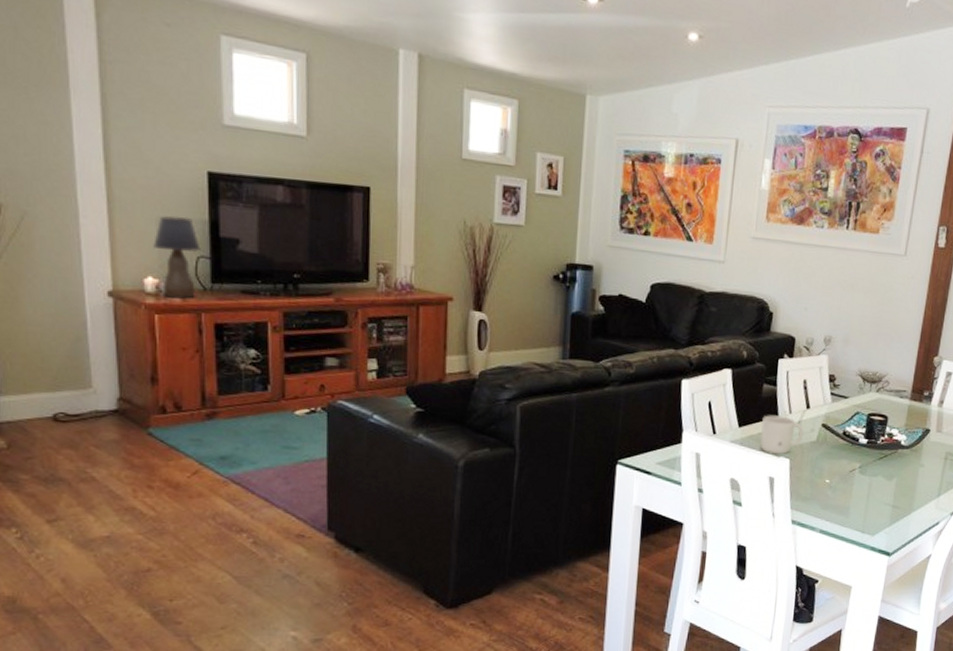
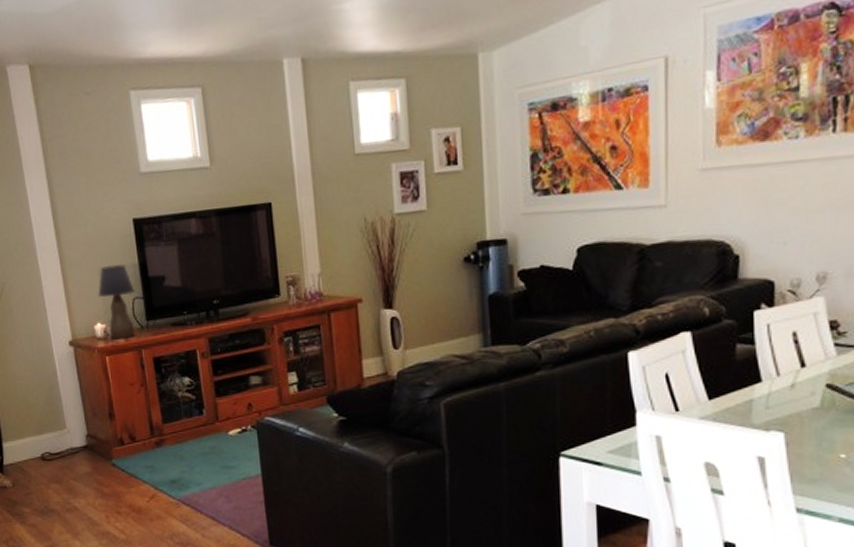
mug: present [760,415,804,455] -> none [740,380,801,429]

